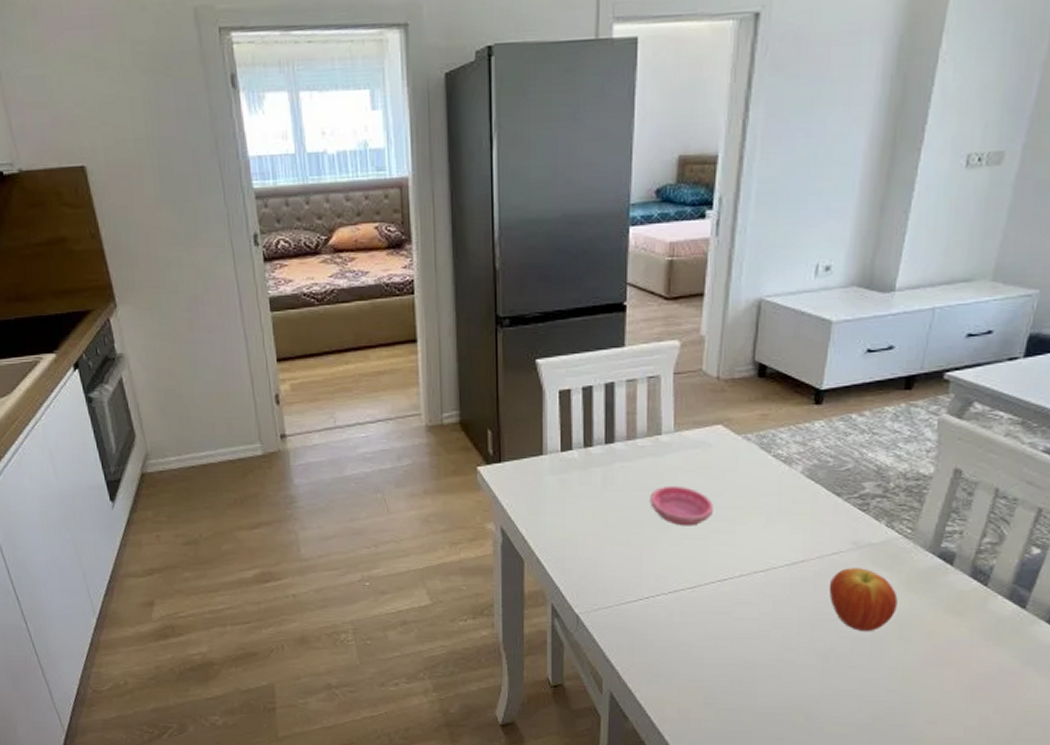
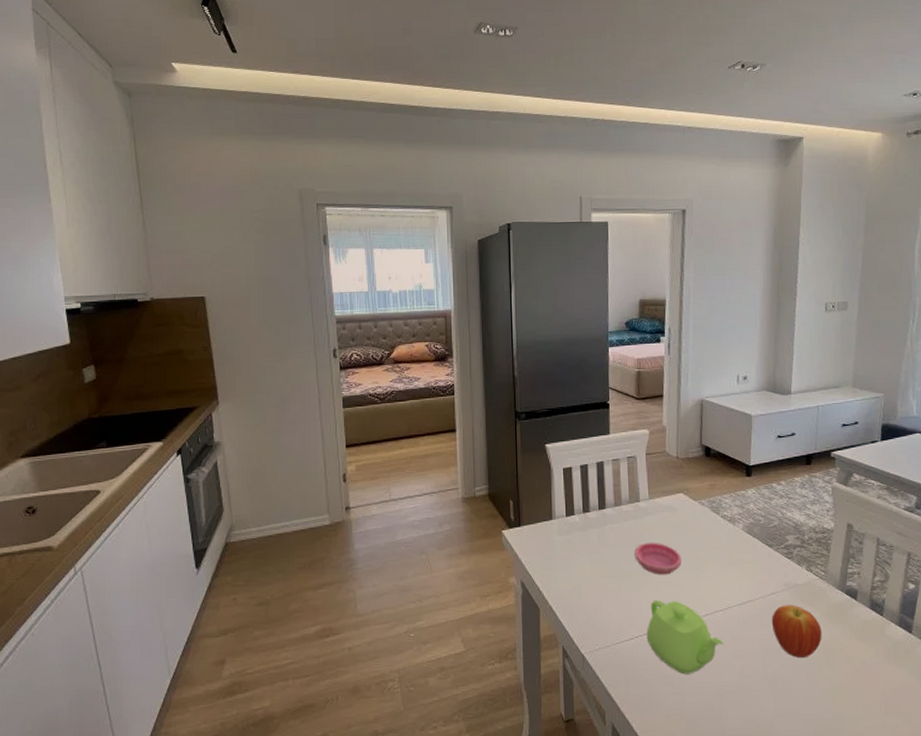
teapot: none [659,555,762,643] -> present [646,599,724,675]

